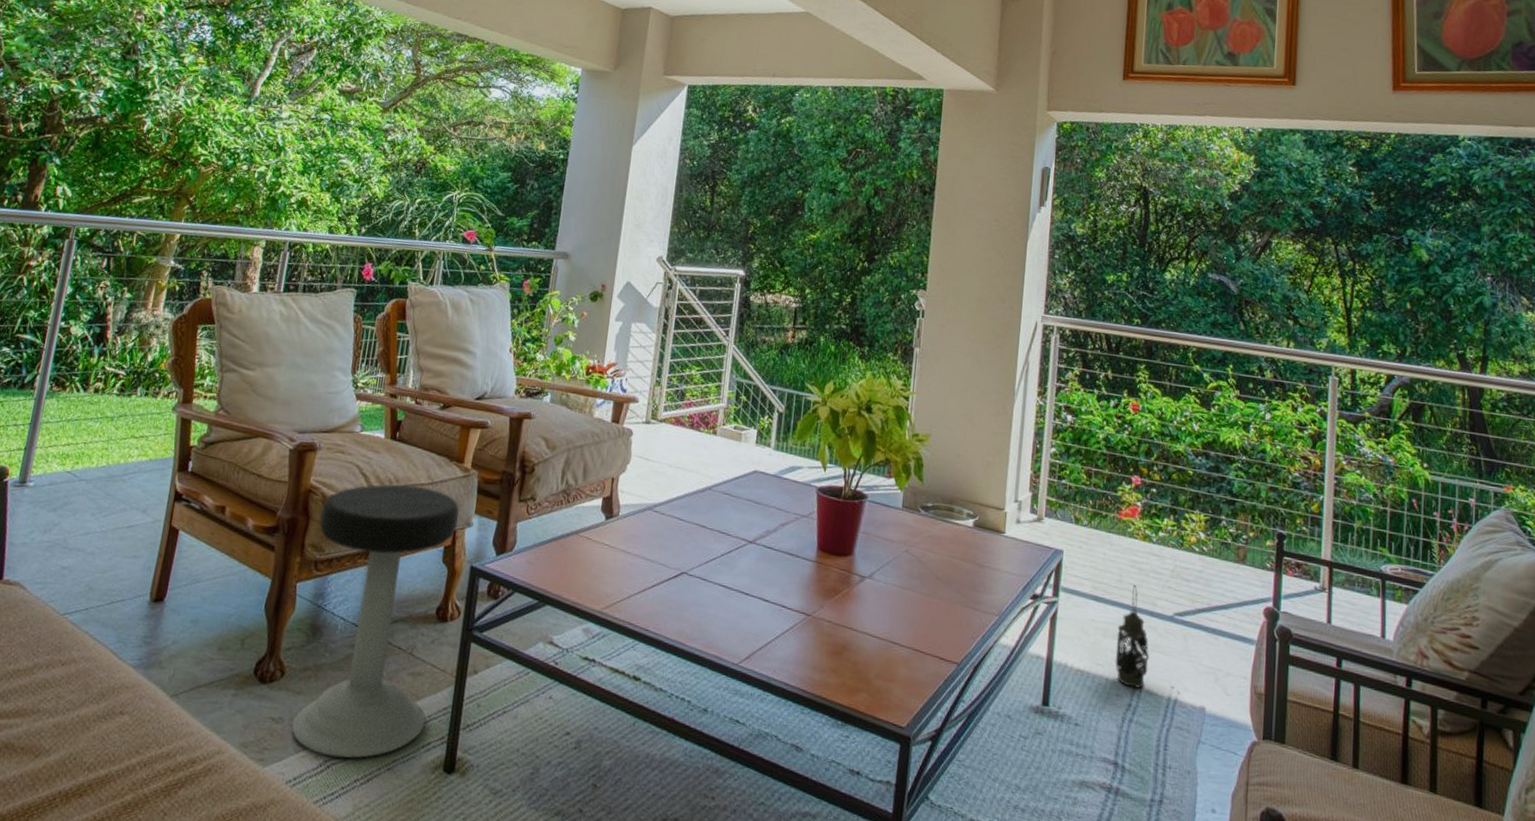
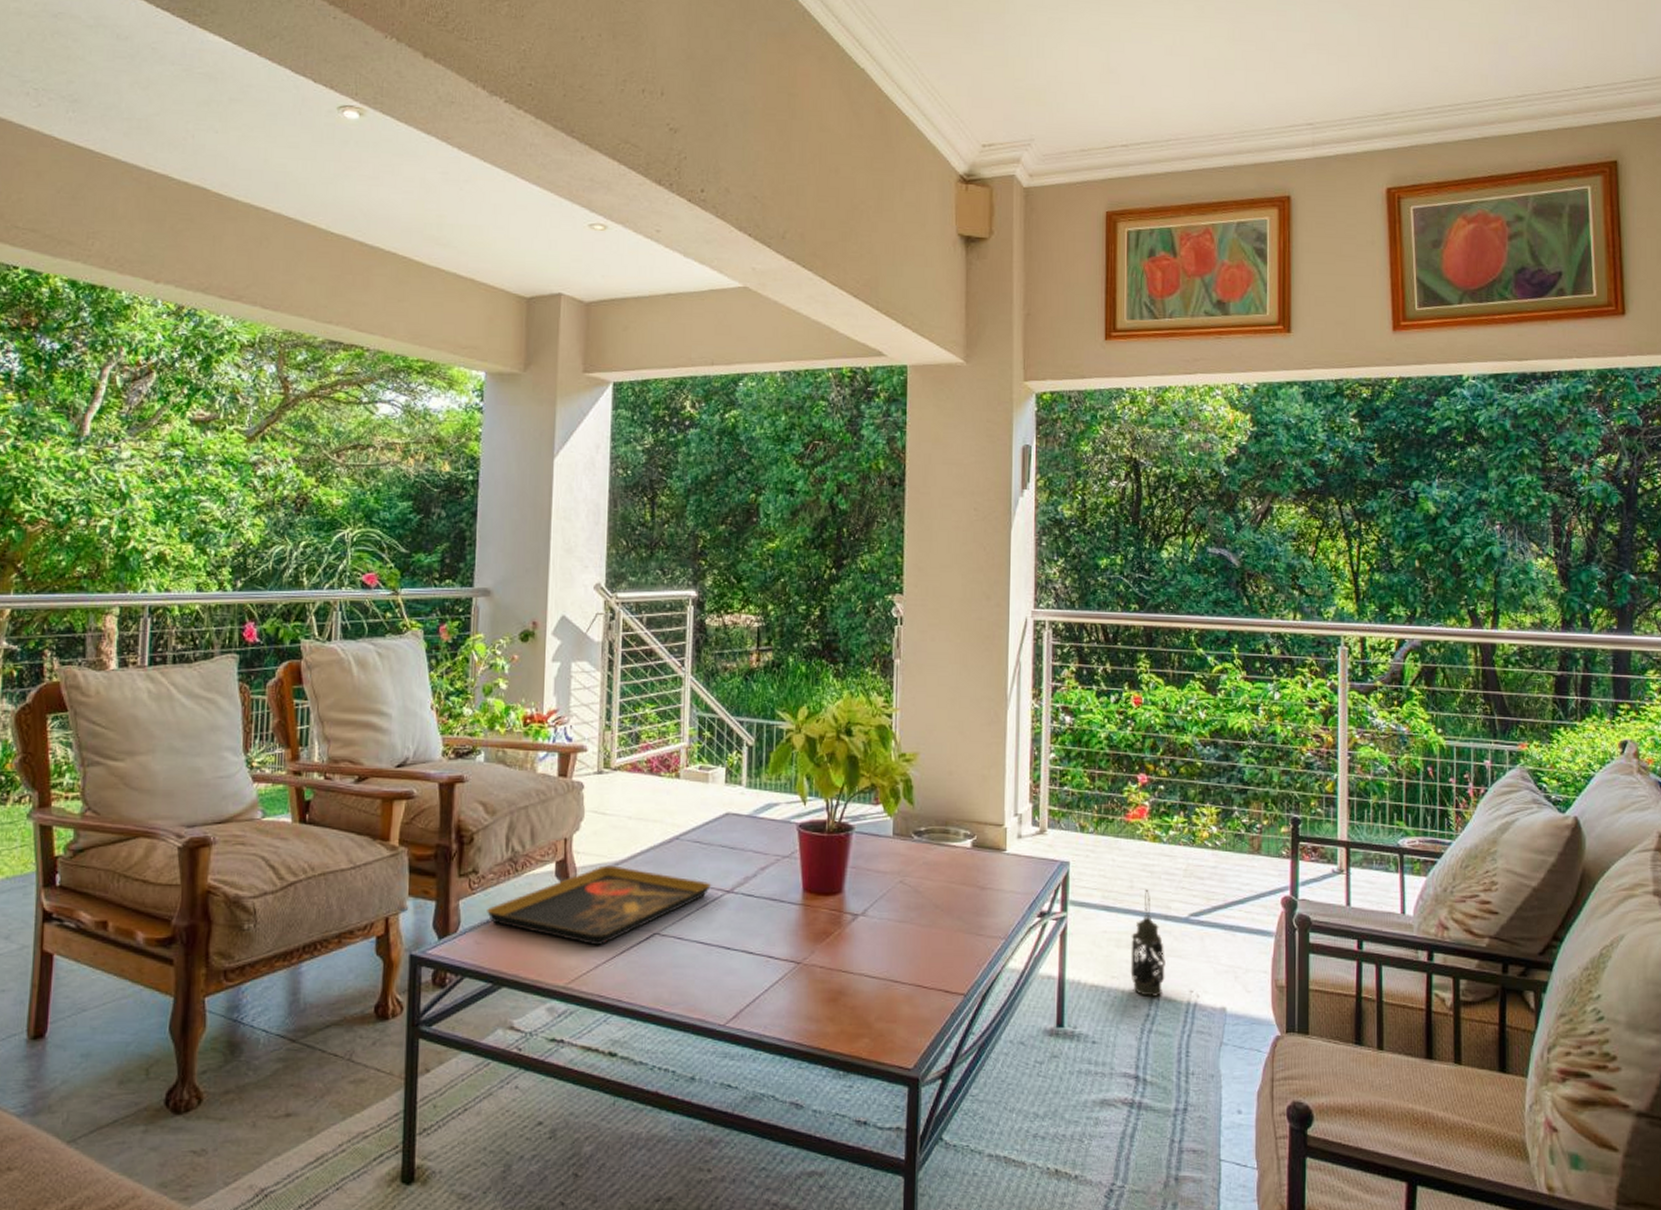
stool: present [291,484,459,759] -> none [217,872,389,1184]
decorative tray: none [539,505,736,578] -> present [487,865,711,946]

